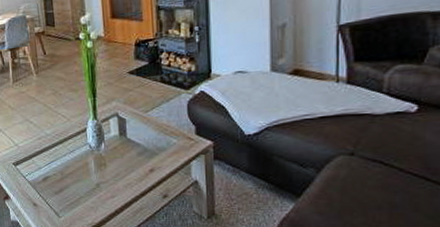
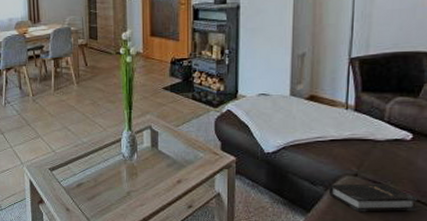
hardback book: none [320,162,428,194] -> present [328,183,418,212]

